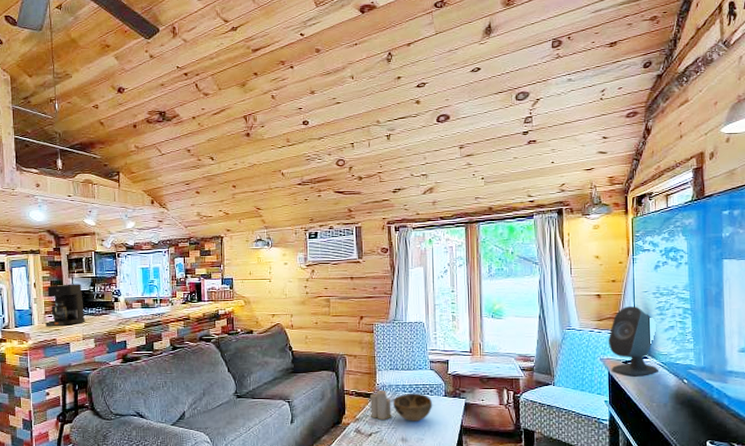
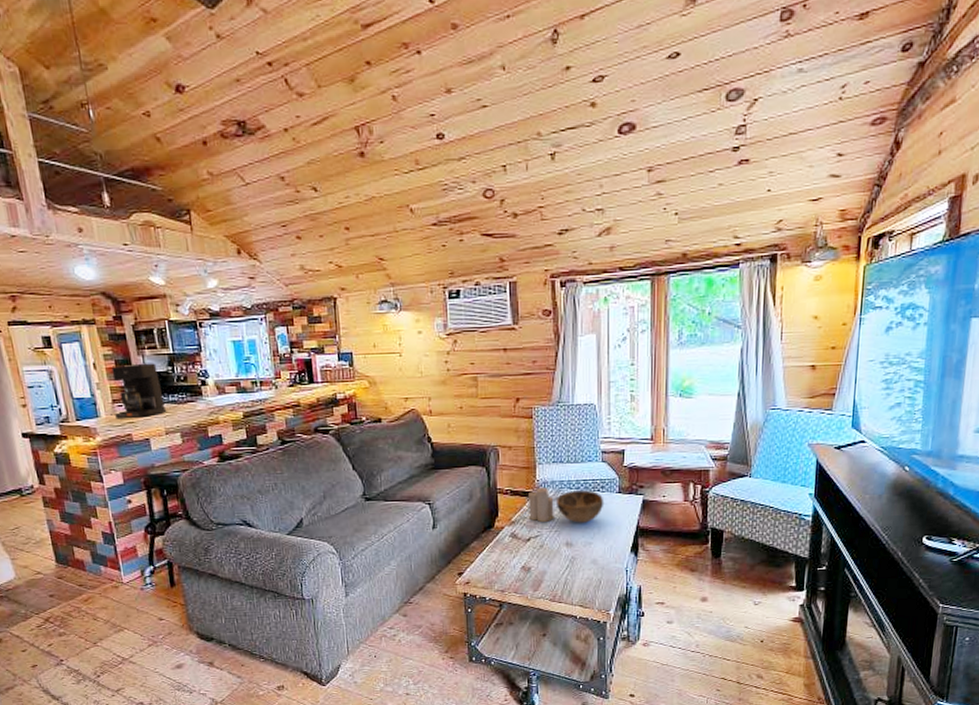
speaker: present [607,305,659,377] -> none [819,378,878,465]

